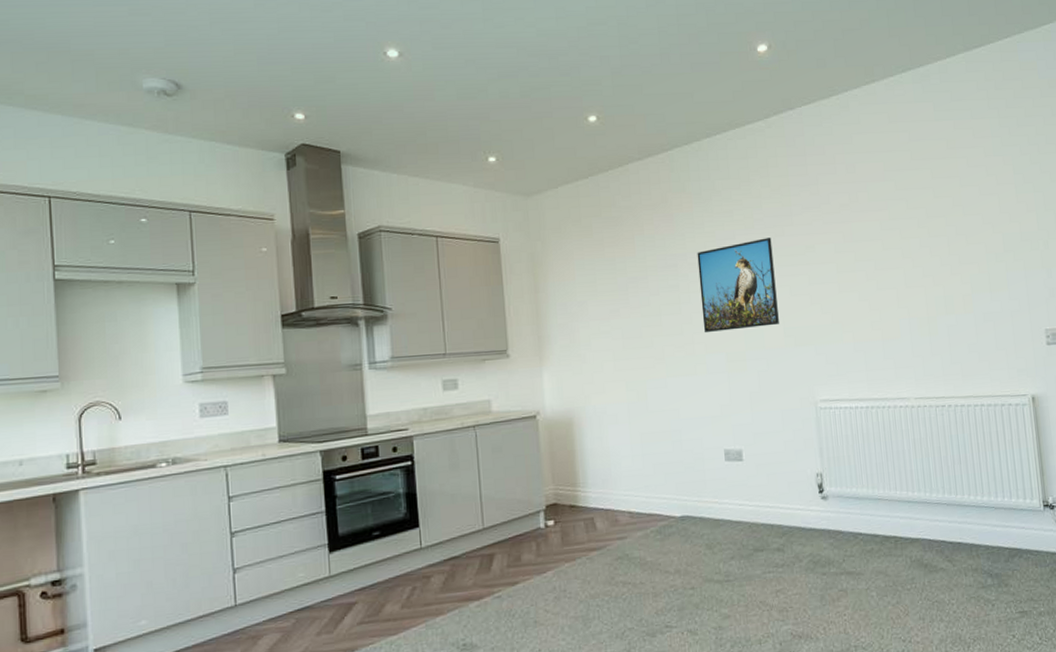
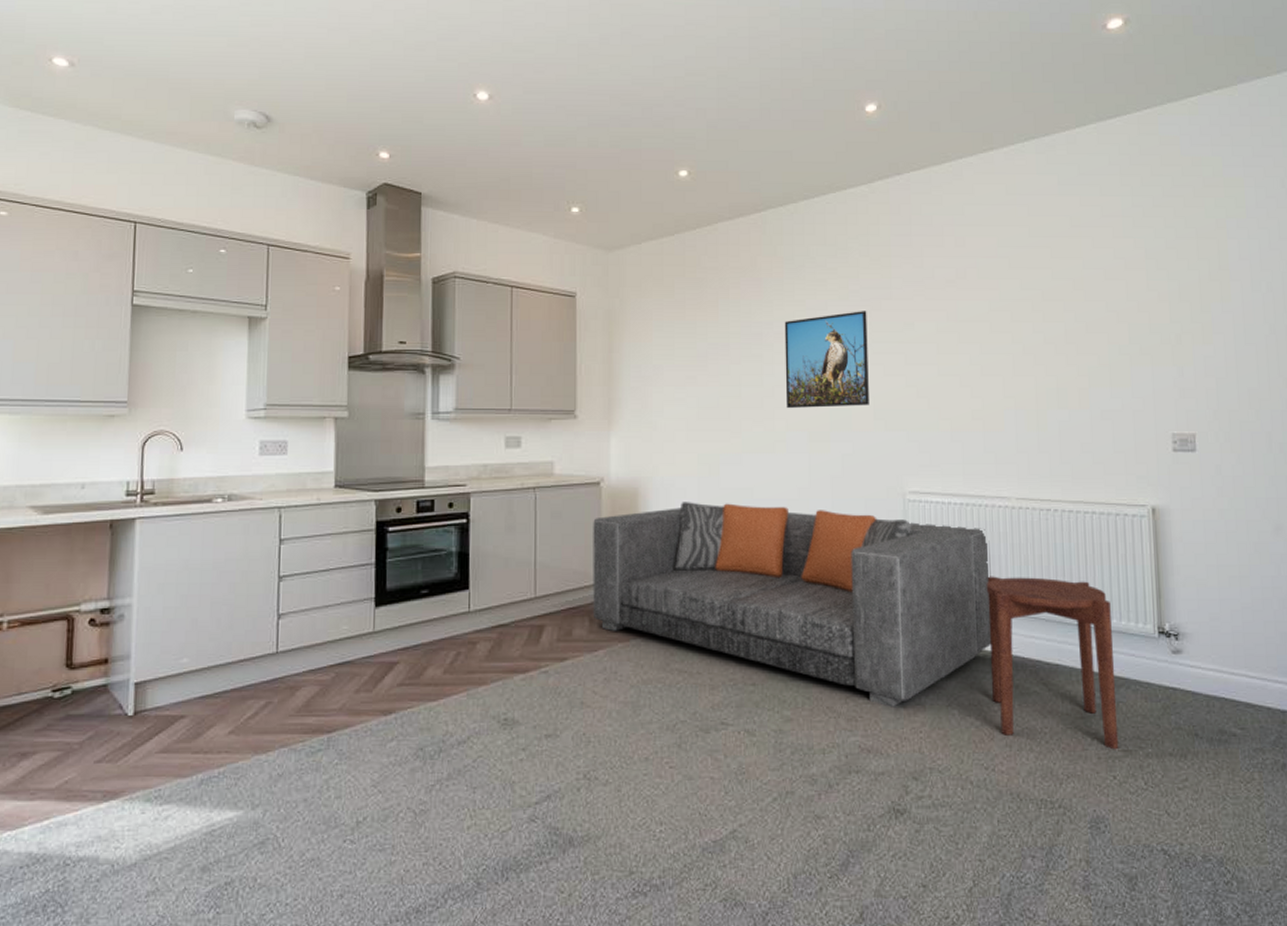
sofa: none [532,423,901,596] -> present [592,502,991,707]
side table: none [893,466,1016,613] -> present [986,576,1119,750]

